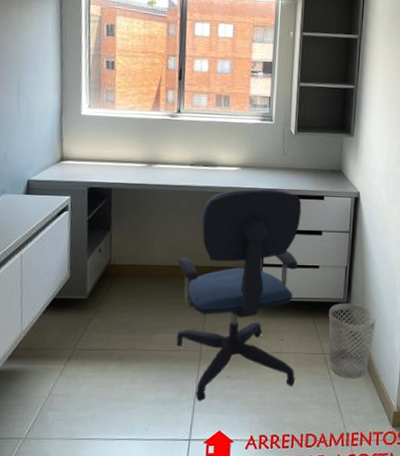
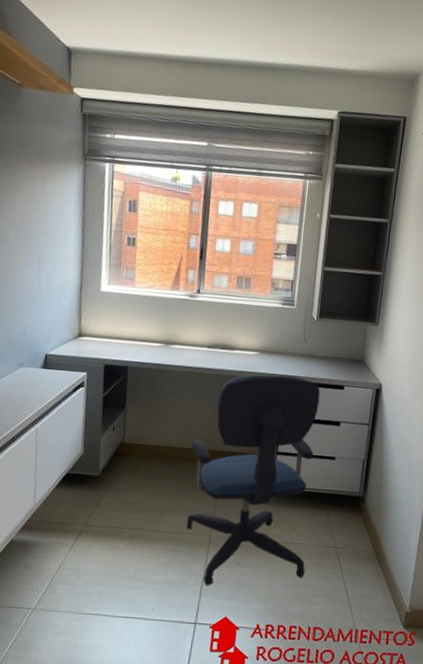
wastebasket: present [328,303,377,378] -> none [341,497,393,575]

